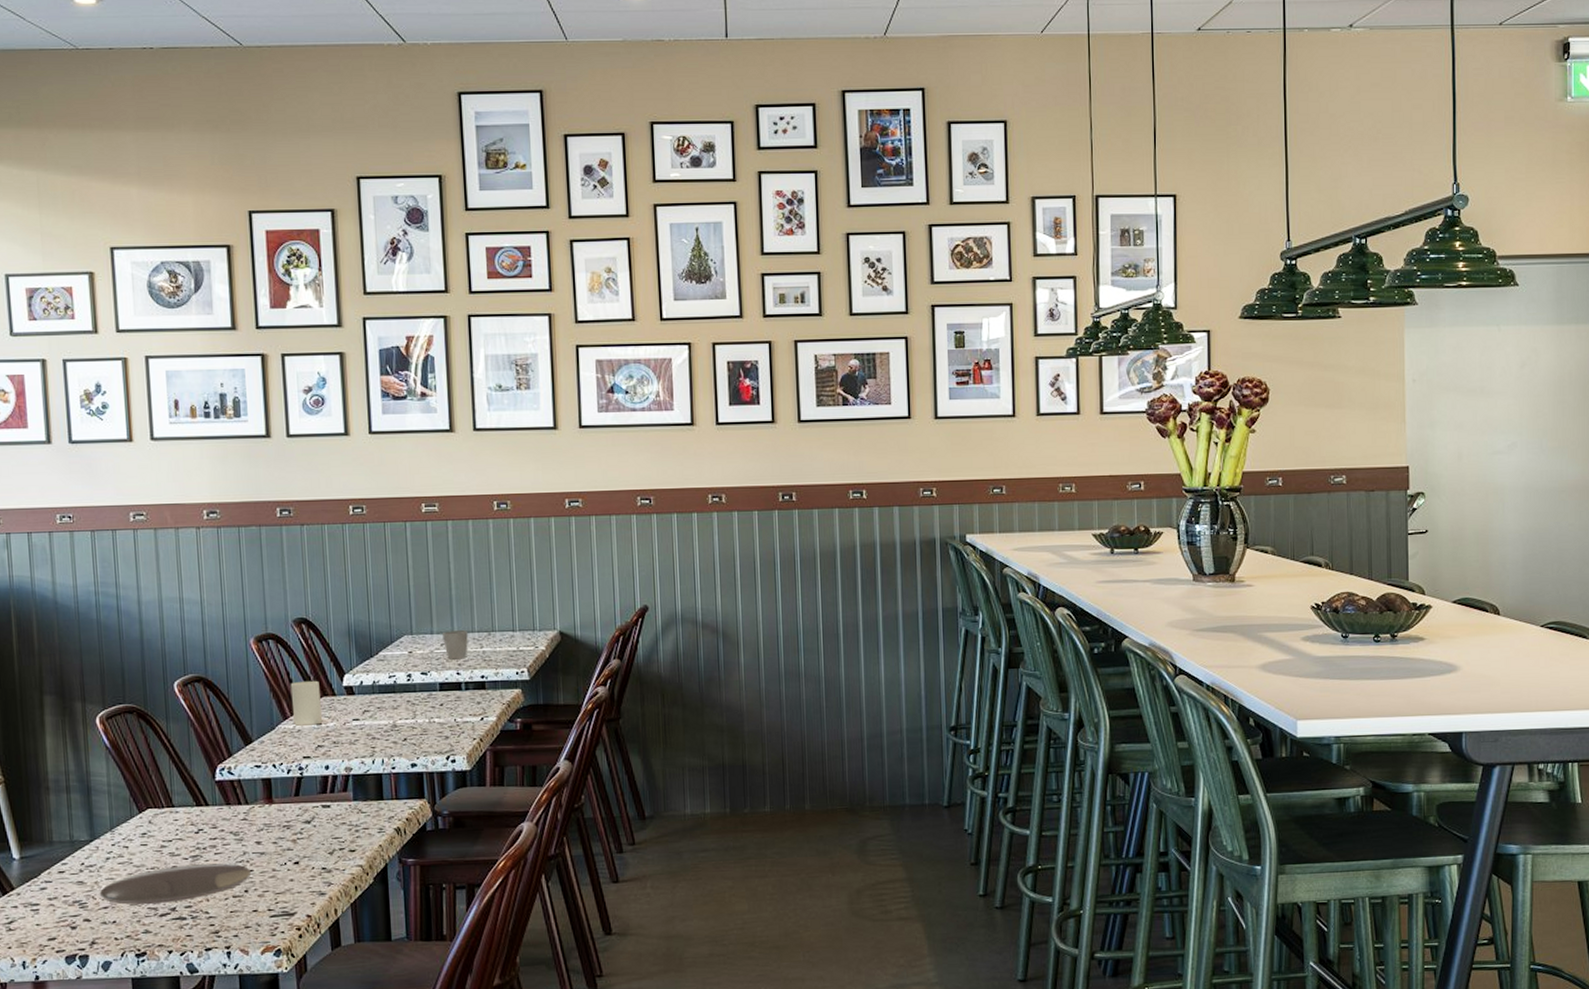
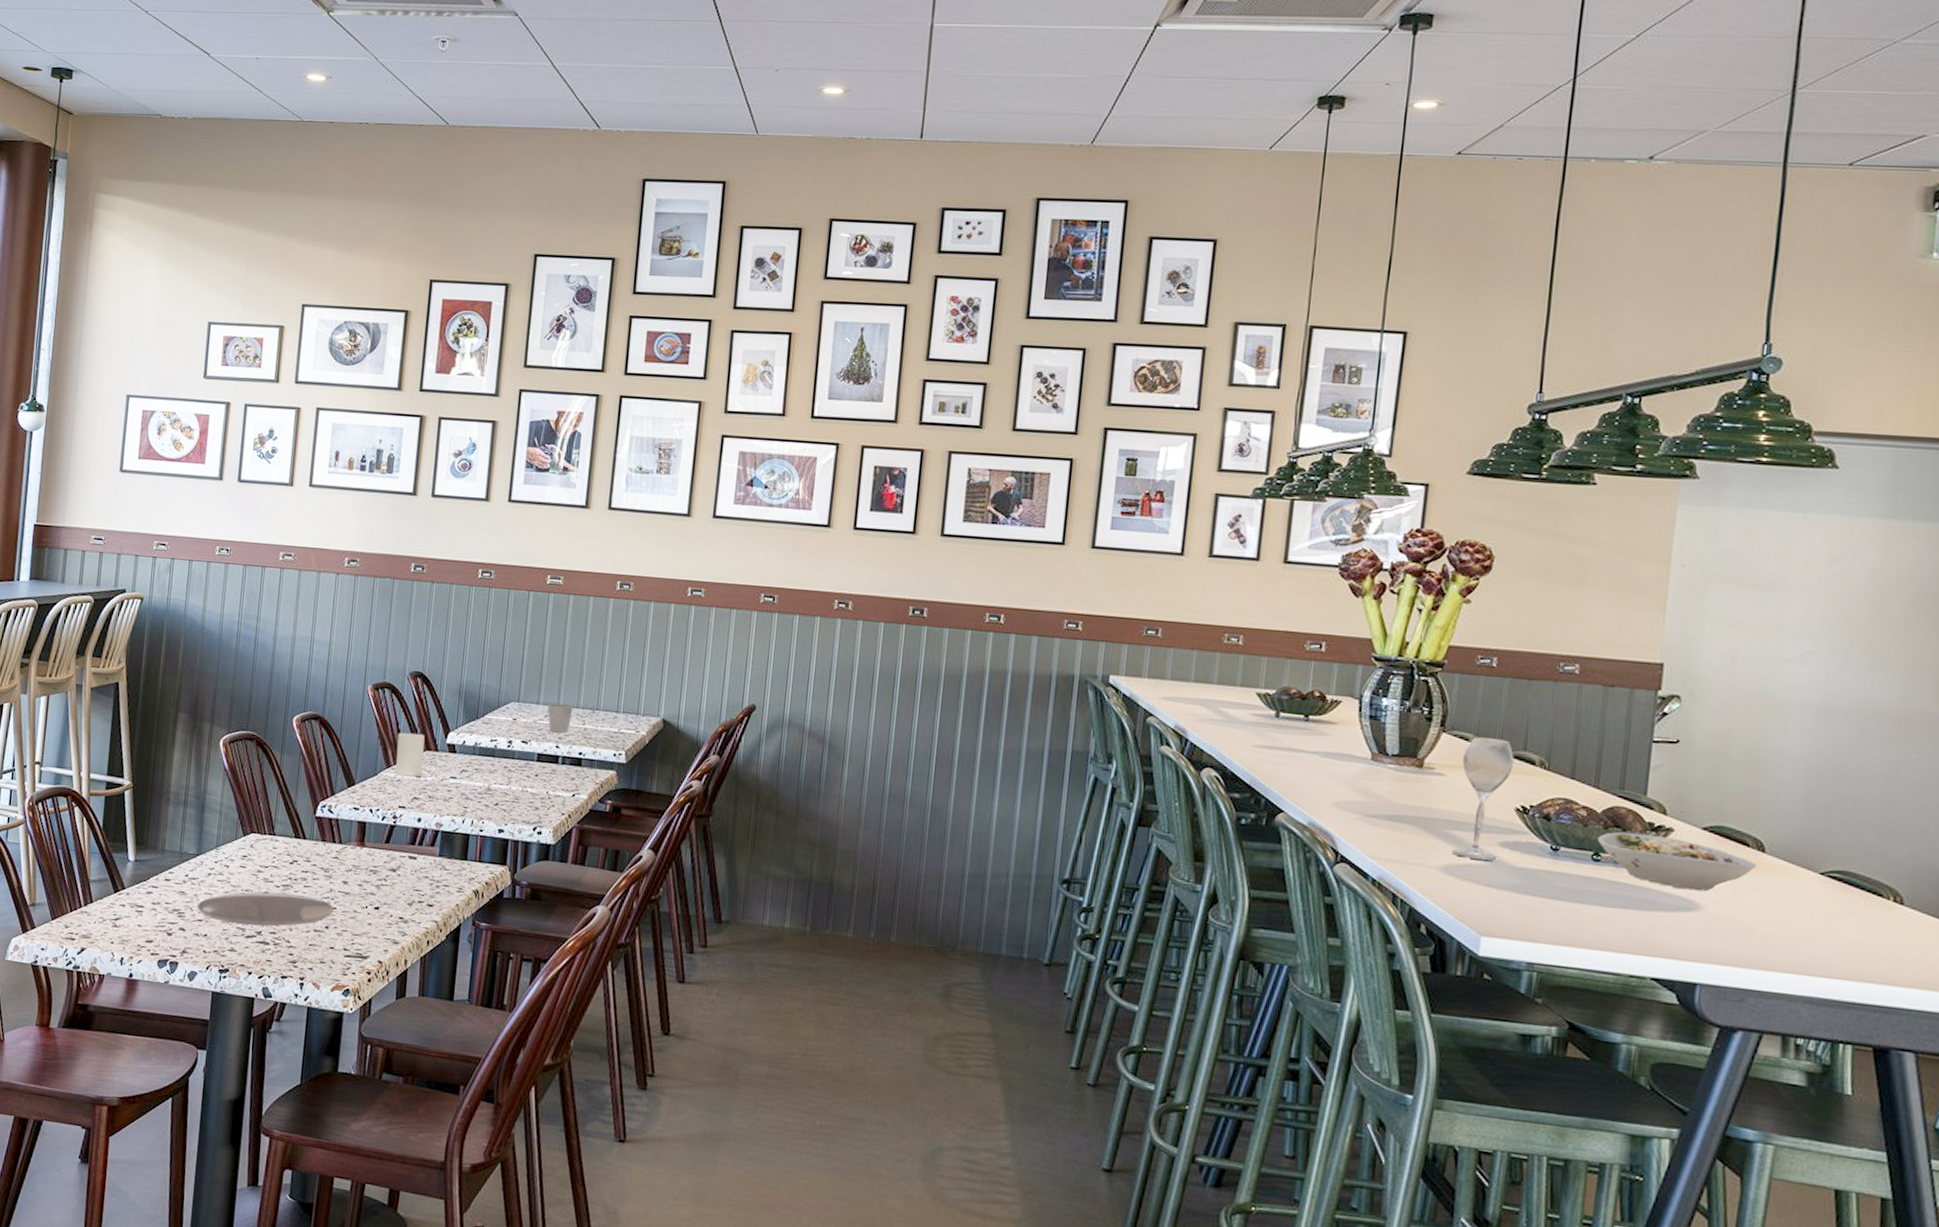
wineglass: none [1265,548,1305,655] -> present [1451,737,1514,861]
salad: none [1377,612,1495,656] -> present [1598,831,1756,892]

